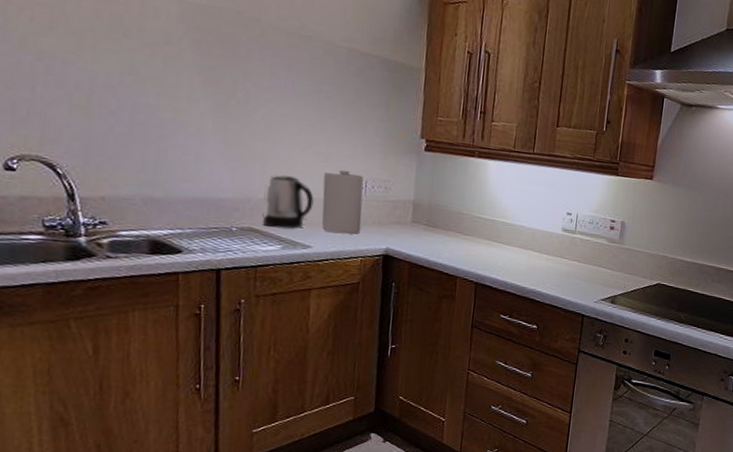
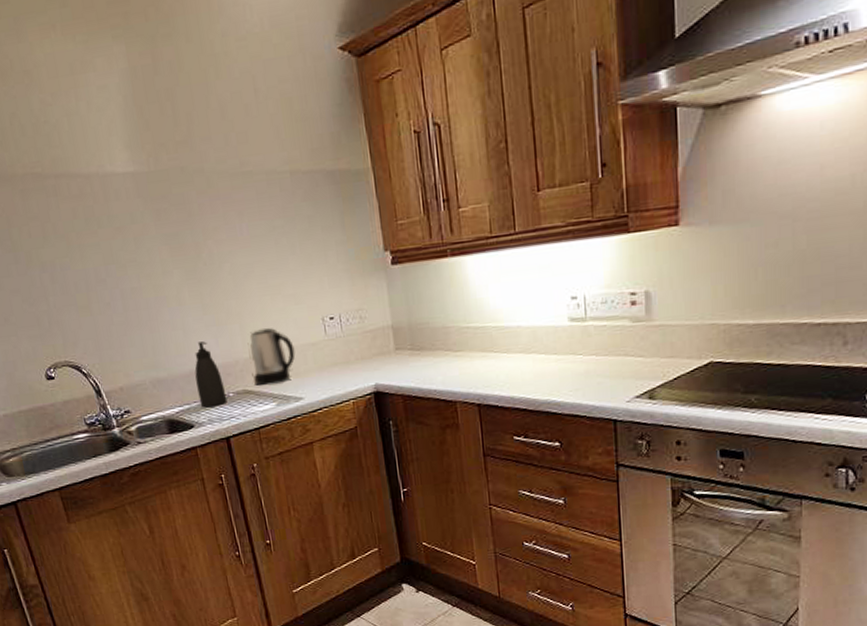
soap dispenser: none [195,172,229,237] -> present [194,341,227,408]
paper towel holder: present [321,170,364,235] -> none [298,307,346,380]

